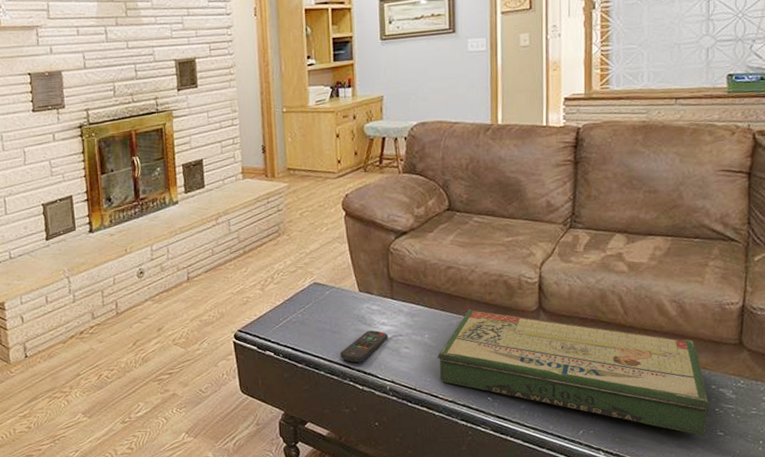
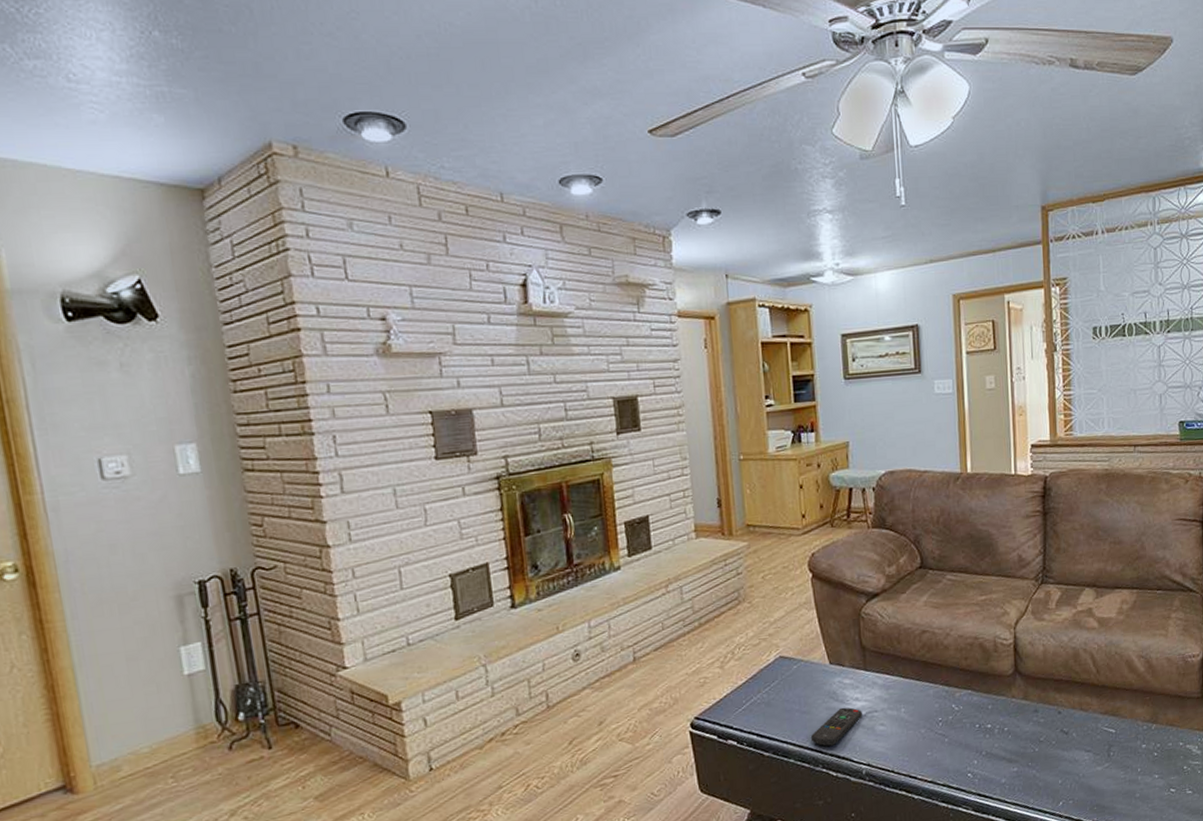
board game: present [437,309,710,436] -> none [915,677,1179,796]

